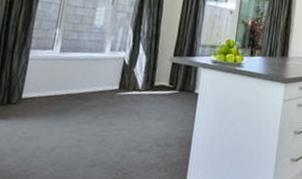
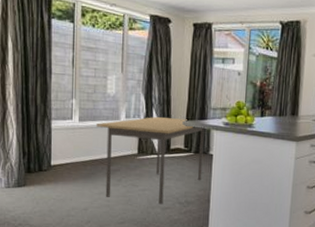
dining table: none [77,51,192,147] -> present [97,117,205,205]

